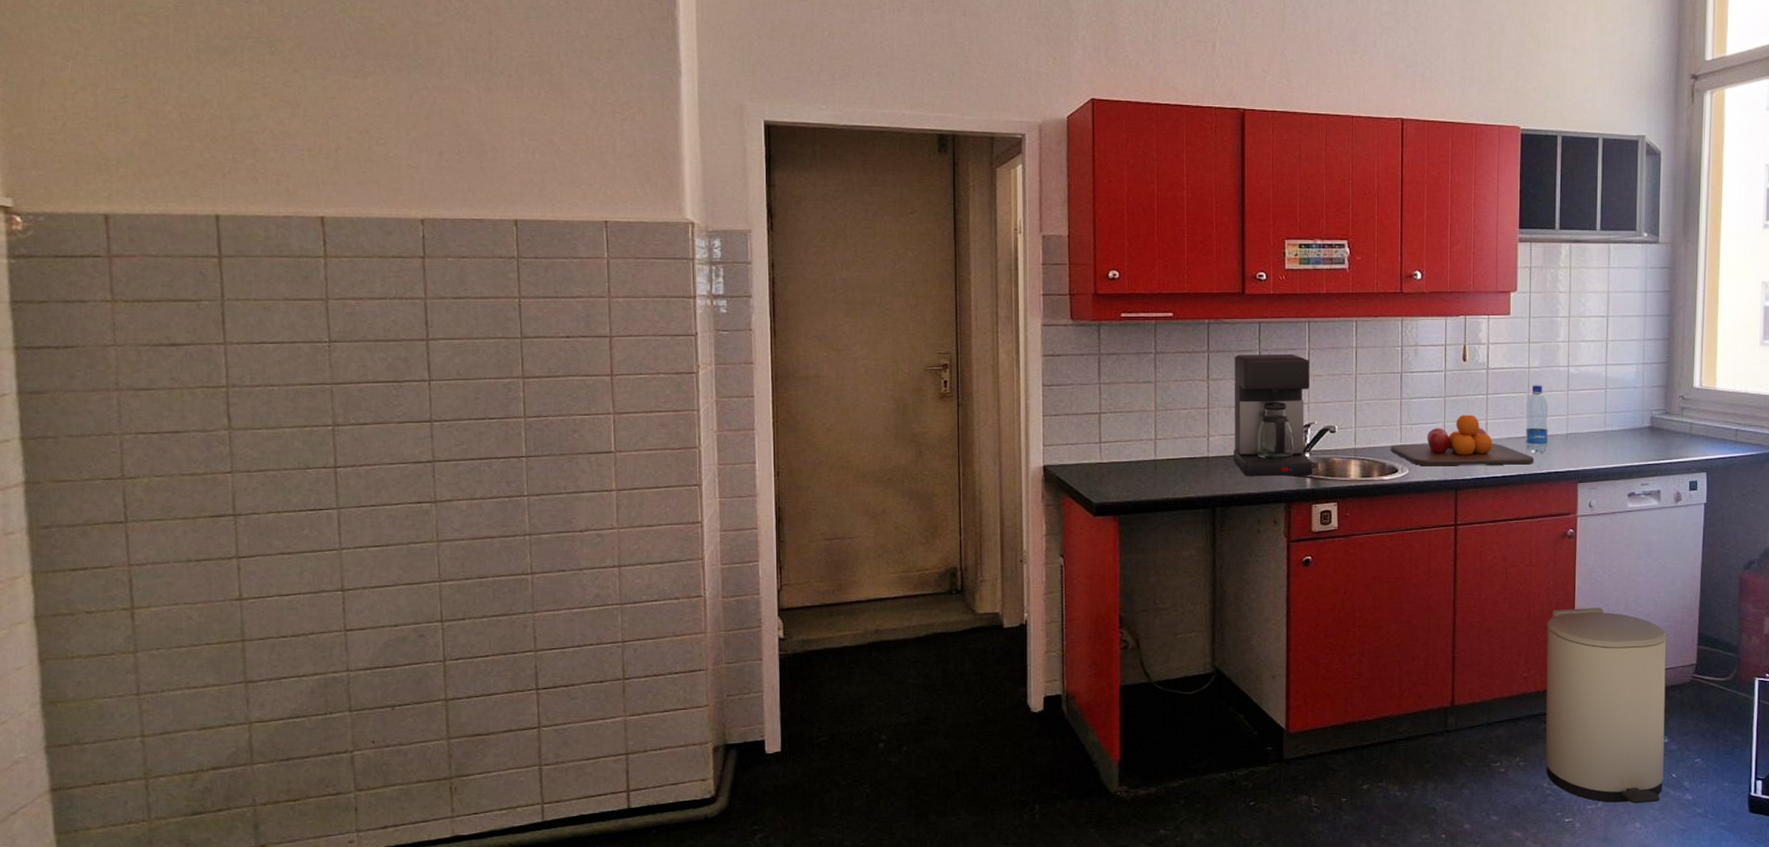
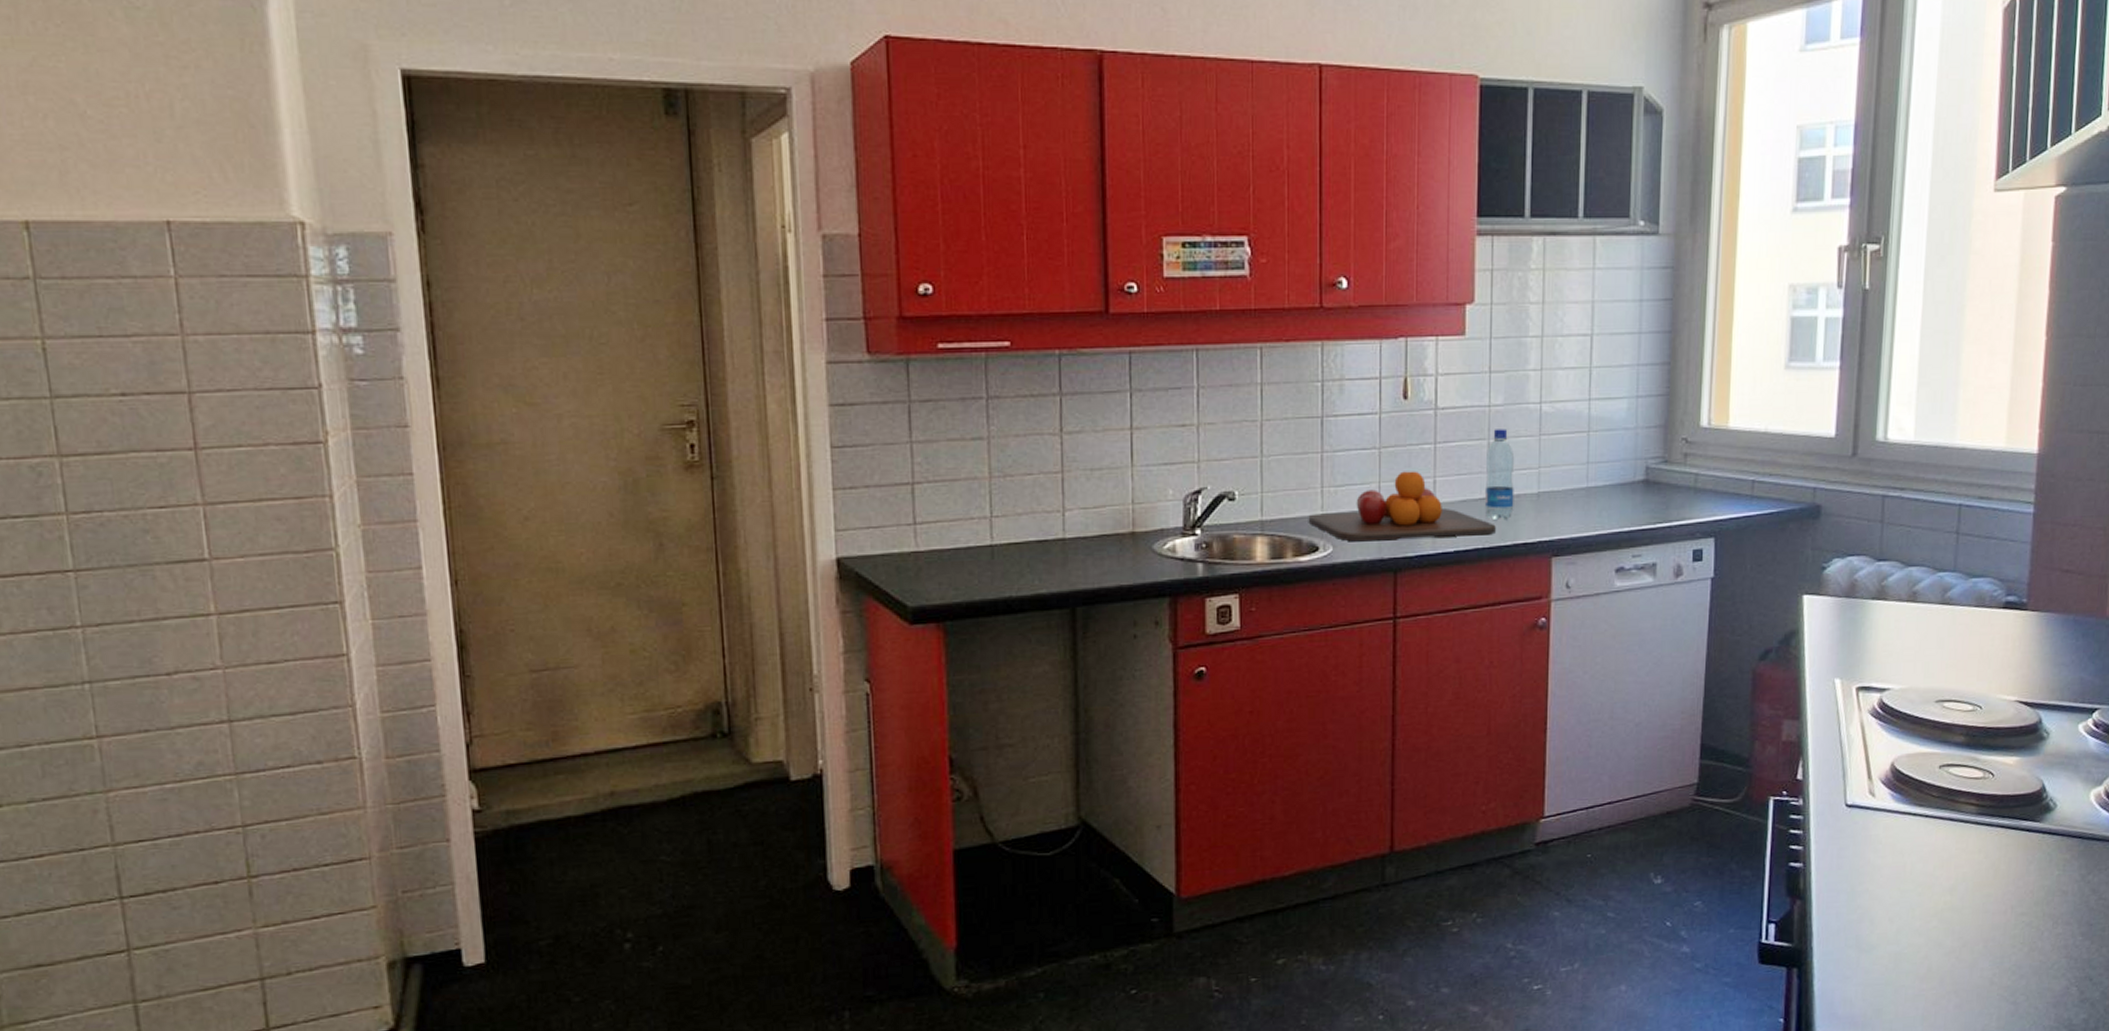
coffee maker: present [1233,354,1314,477] -> none [1096,394,1207,564]
pedal bin: present [1545,608,1667,803] -> none [1509,717,1662,963]

